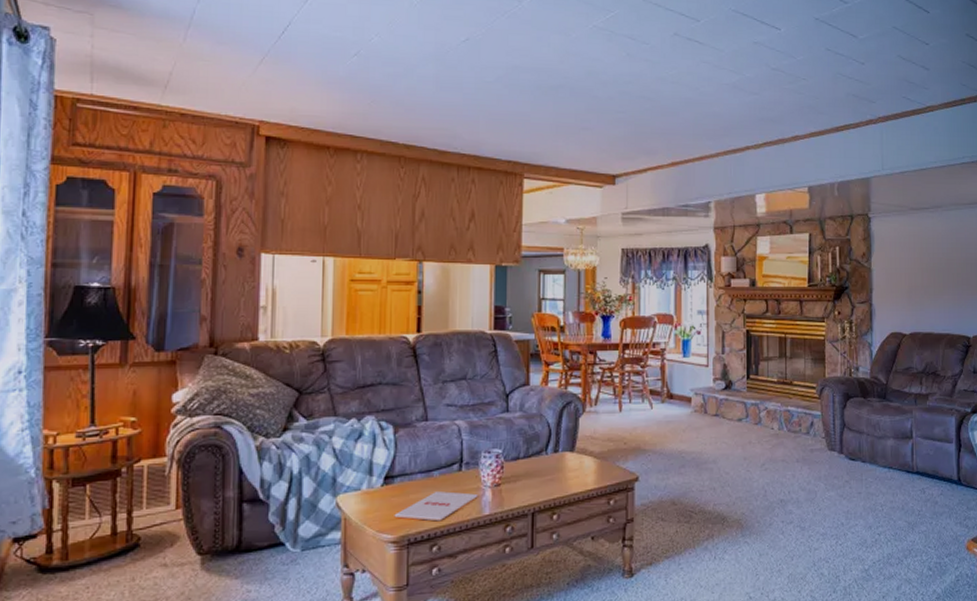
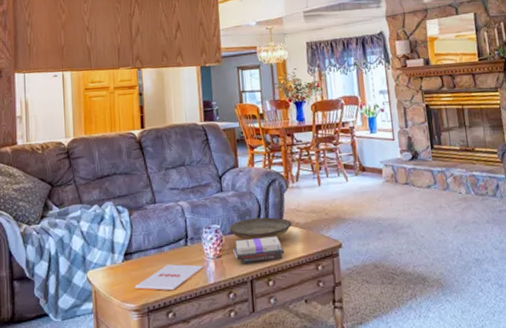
decorative bowl: none [512,443,585,469] -> present [229,217,292,241]
books: none [515,465,574,494] -> present [233,236,285,264]

